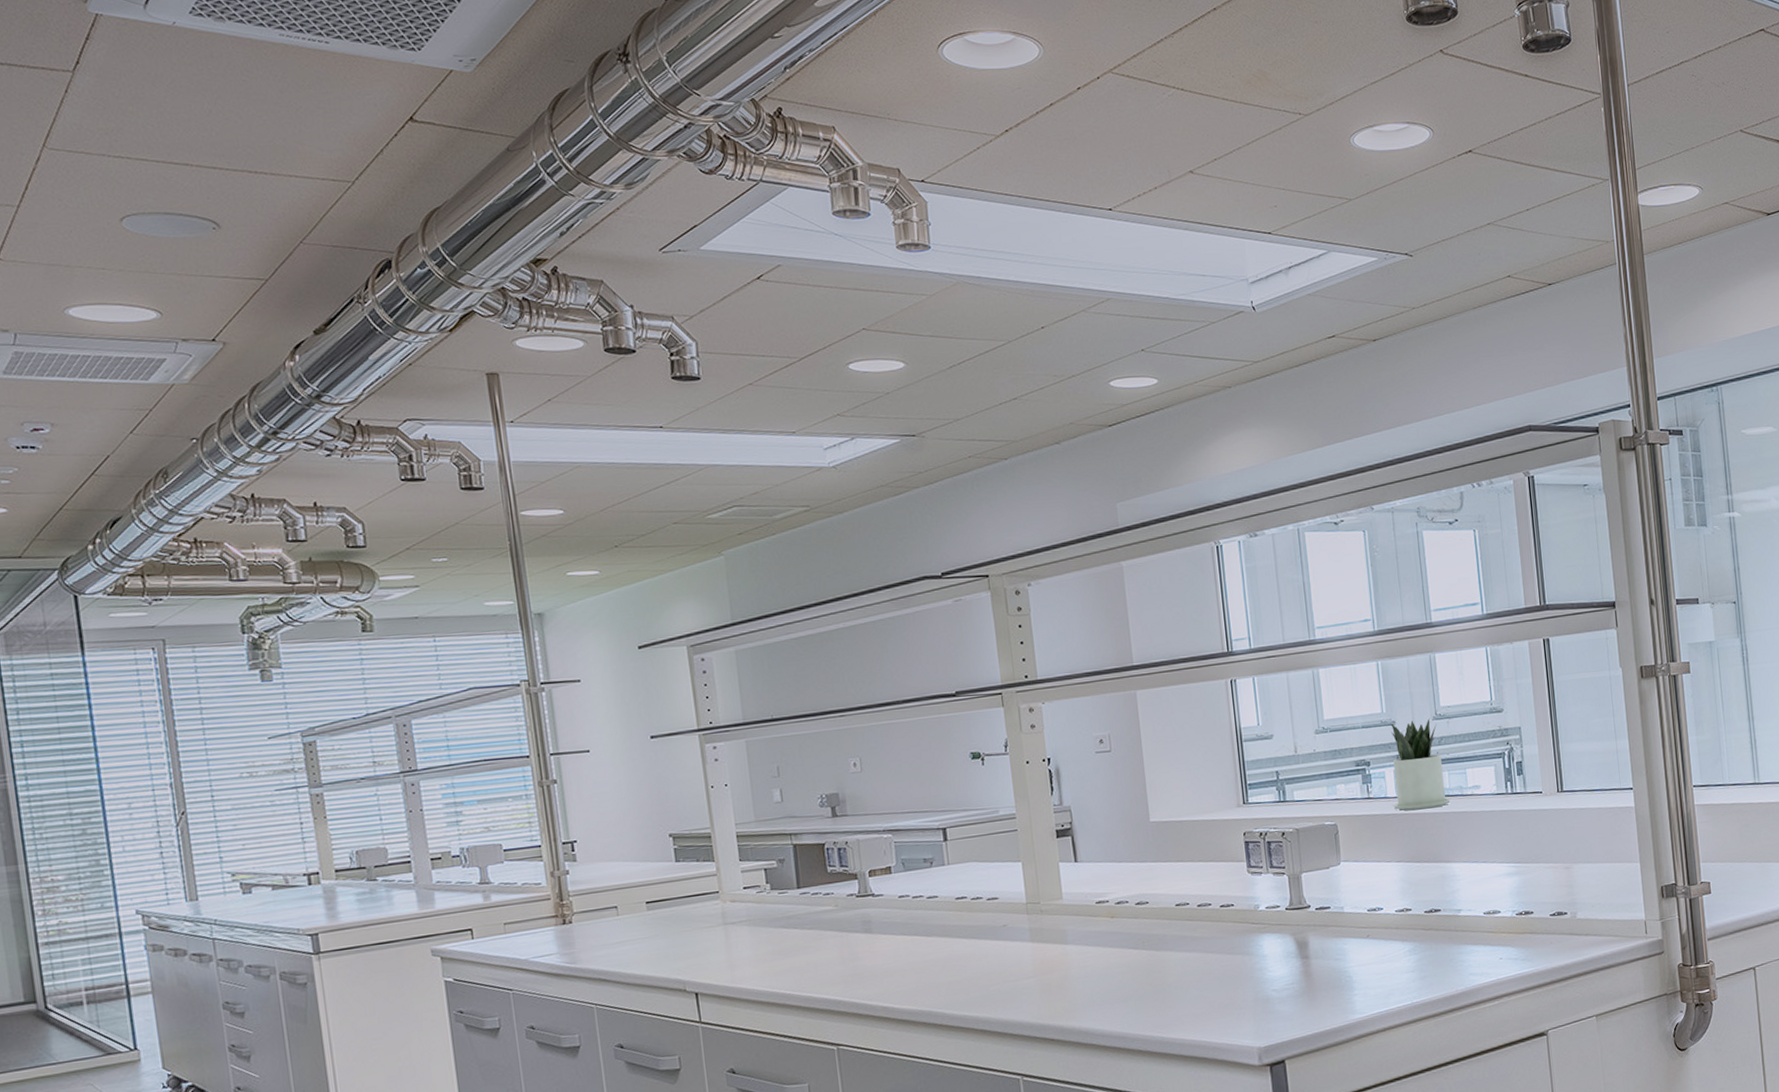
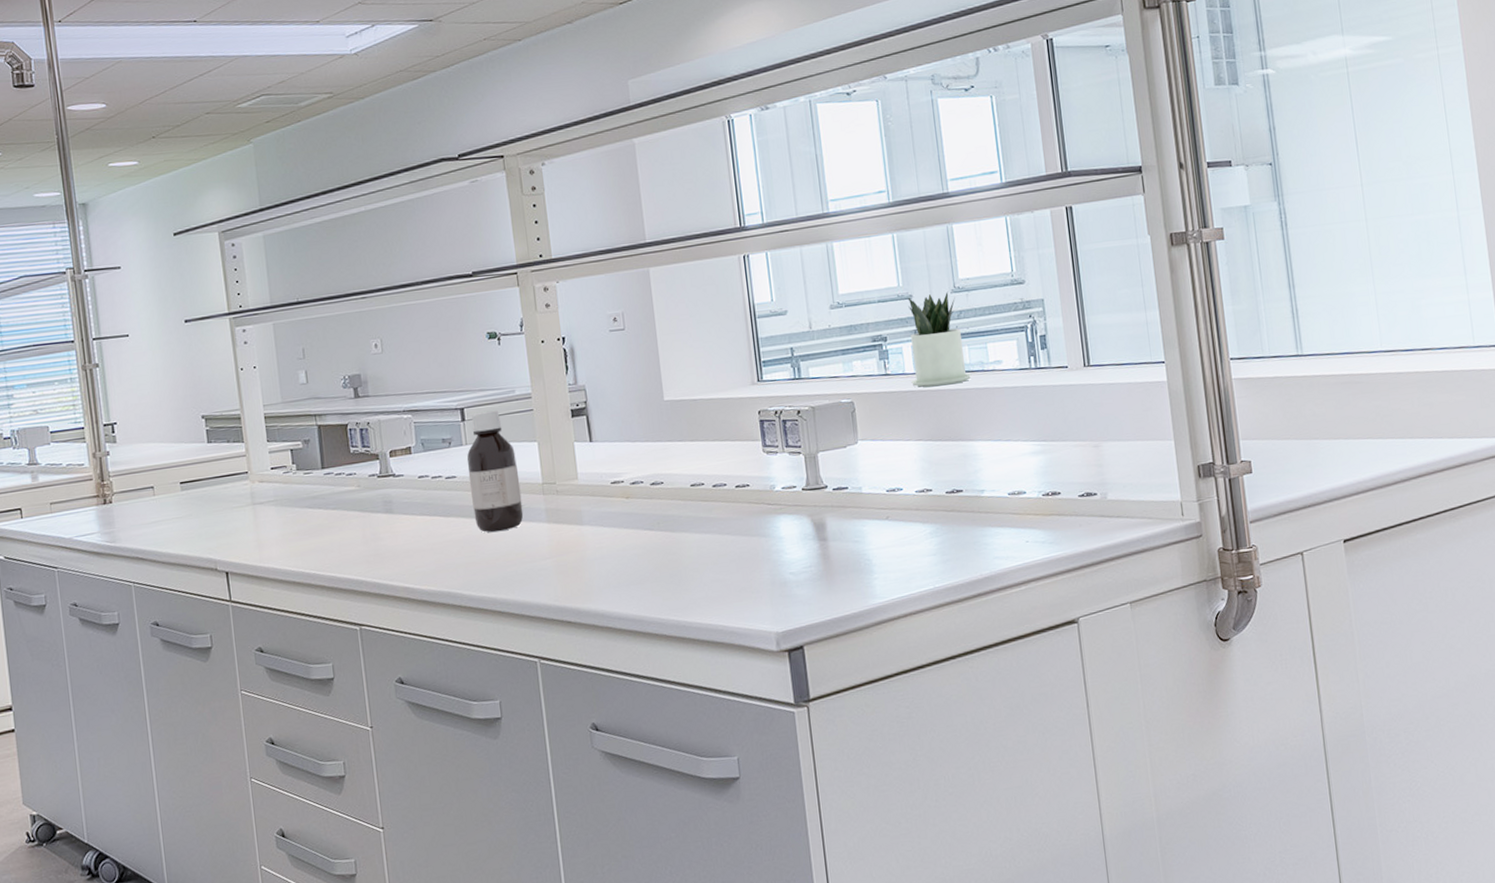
bottle: none [949,830,1007,952] -> present [466,410,524,533]

